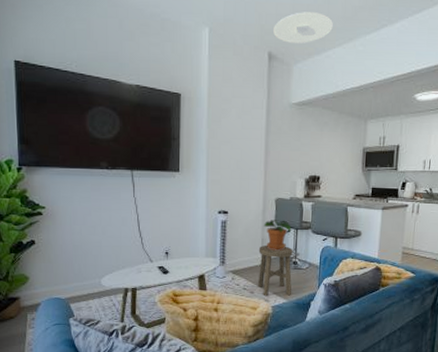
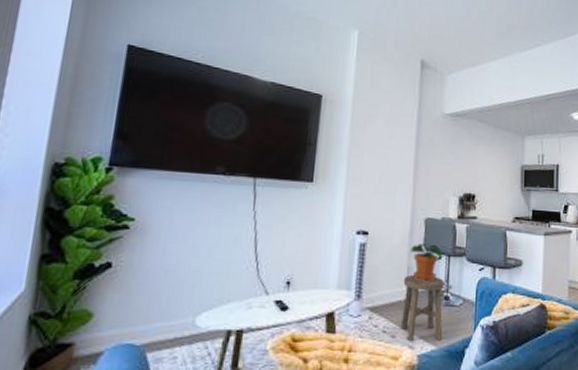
ceiling light: present [273,12,333,43] -> none [427,24,487,55]

